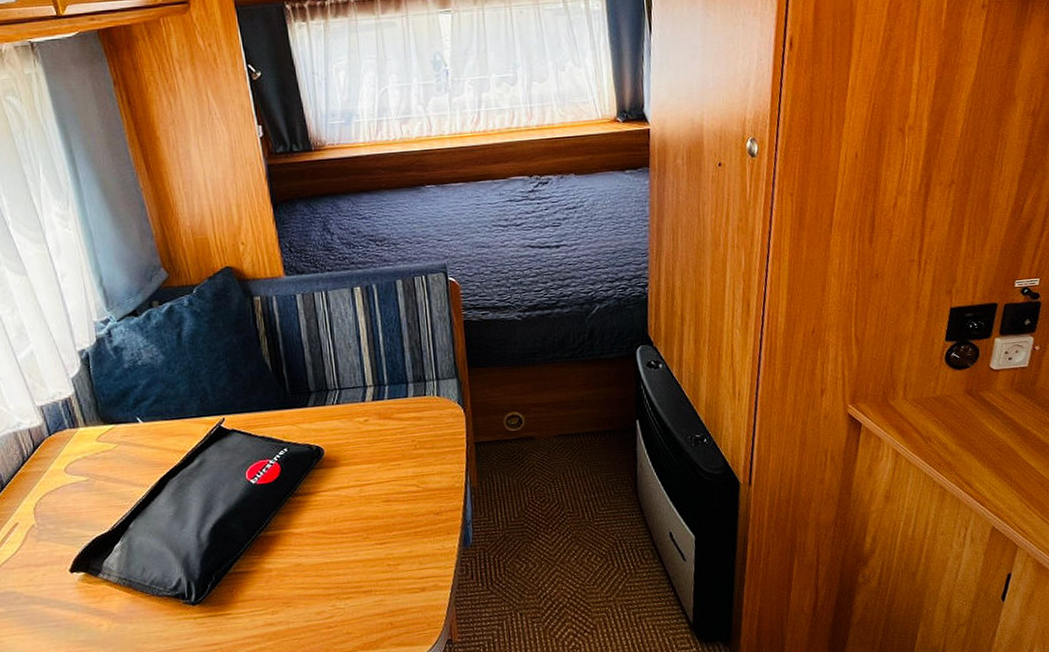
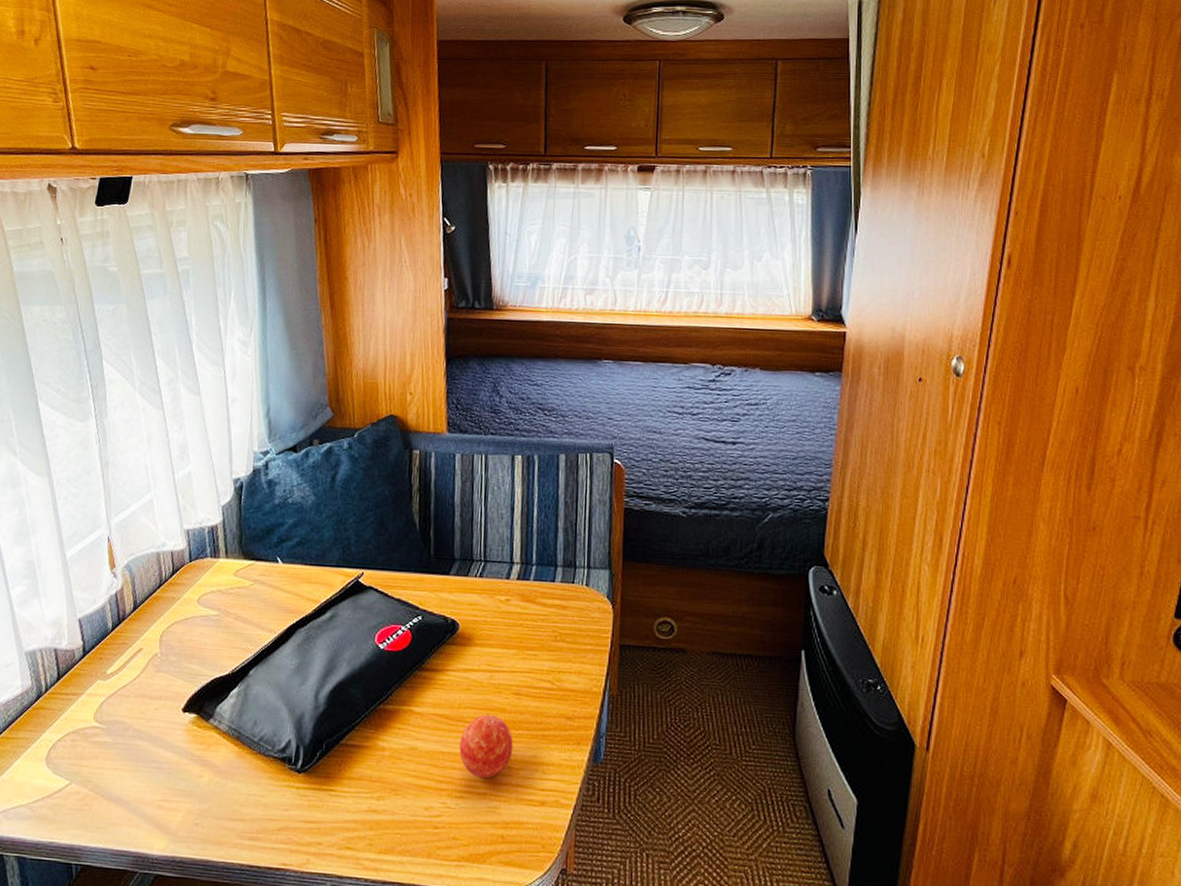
apple: none [340,523,390,579] -> present [459,714,513,779]

